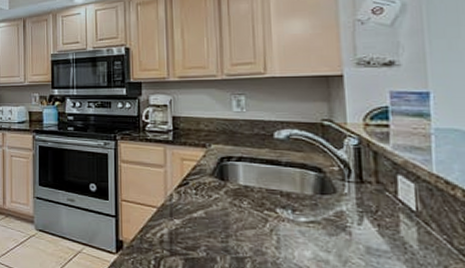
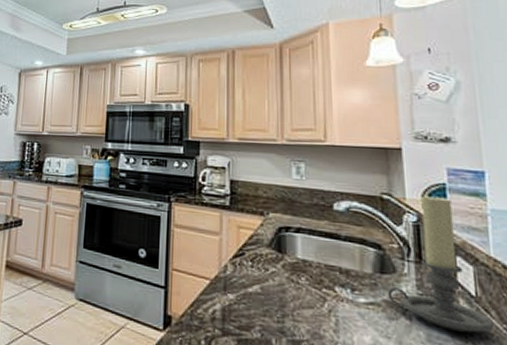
candle holder: none [328,118,435,244] -> present [387,195,495,333]

